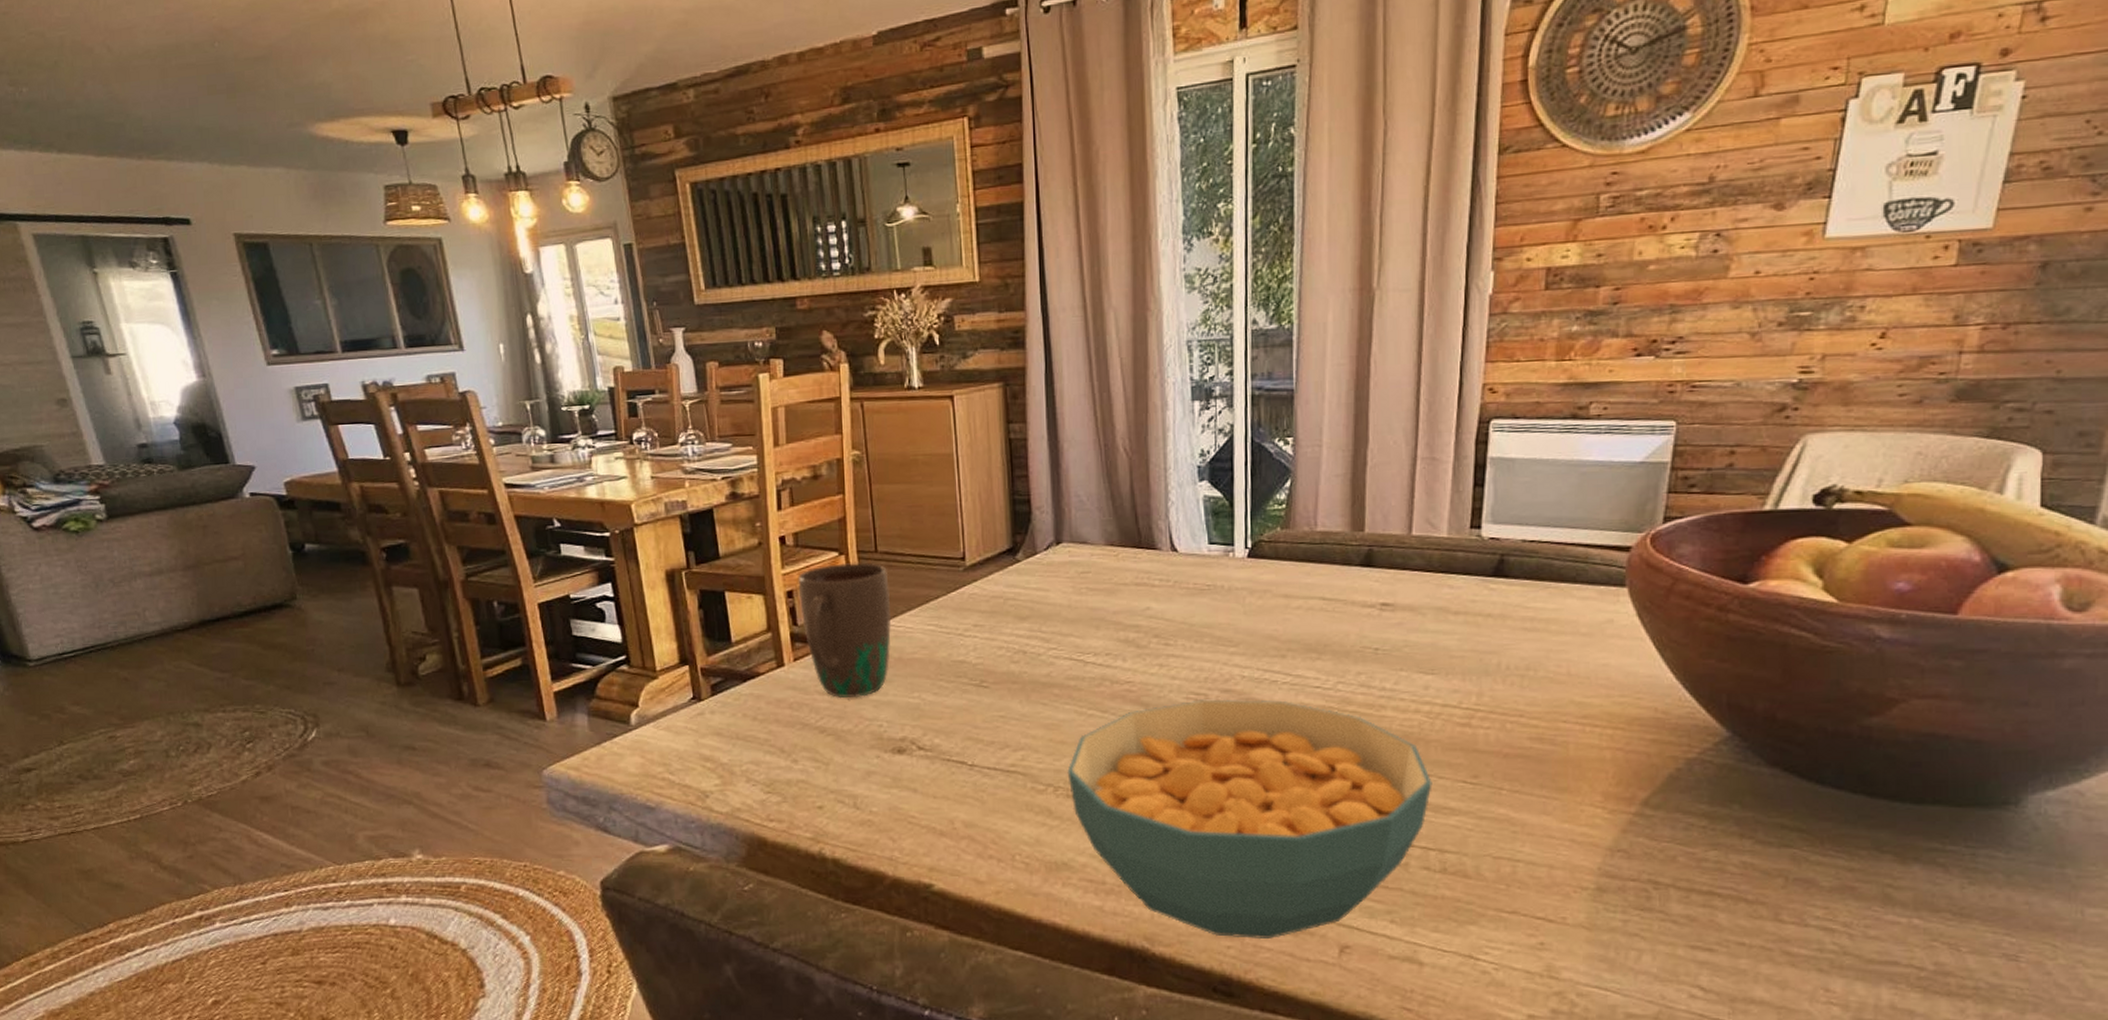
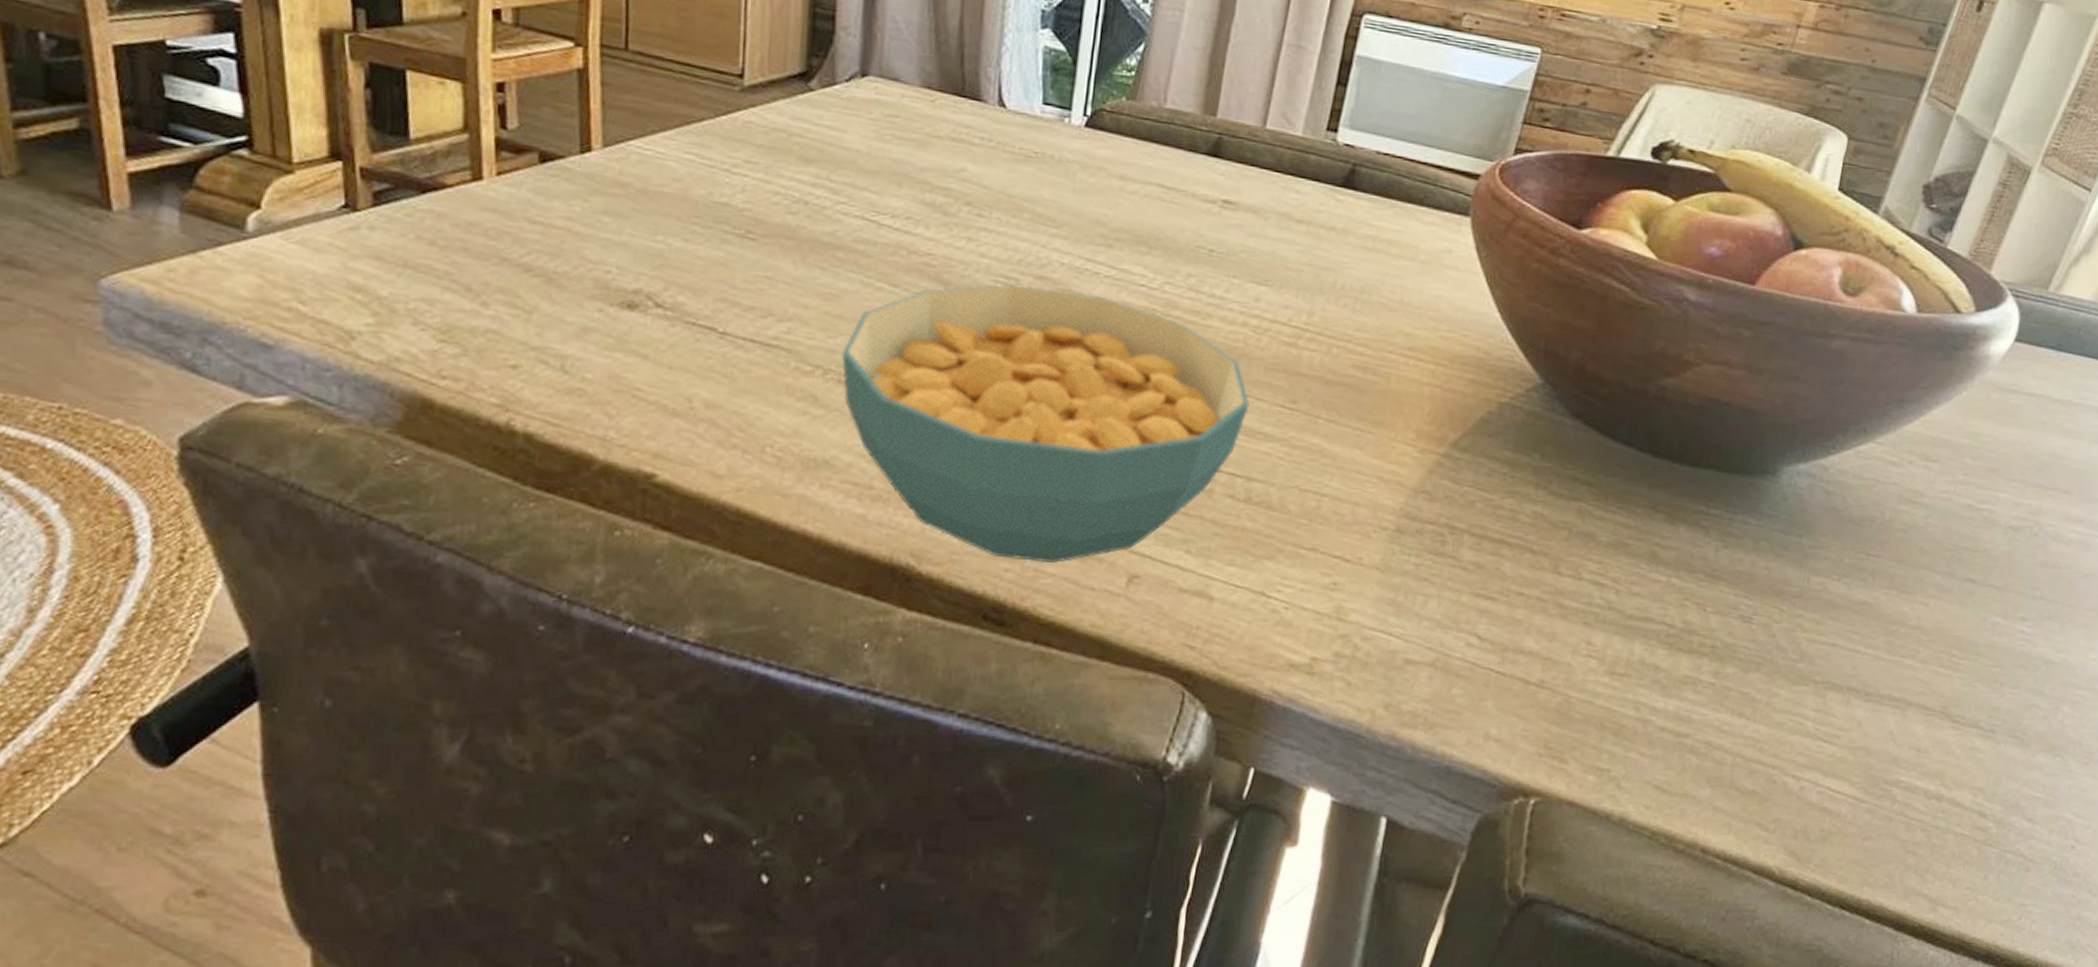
mug: present [798,563,892,699] -> none [513,56,640,233]

